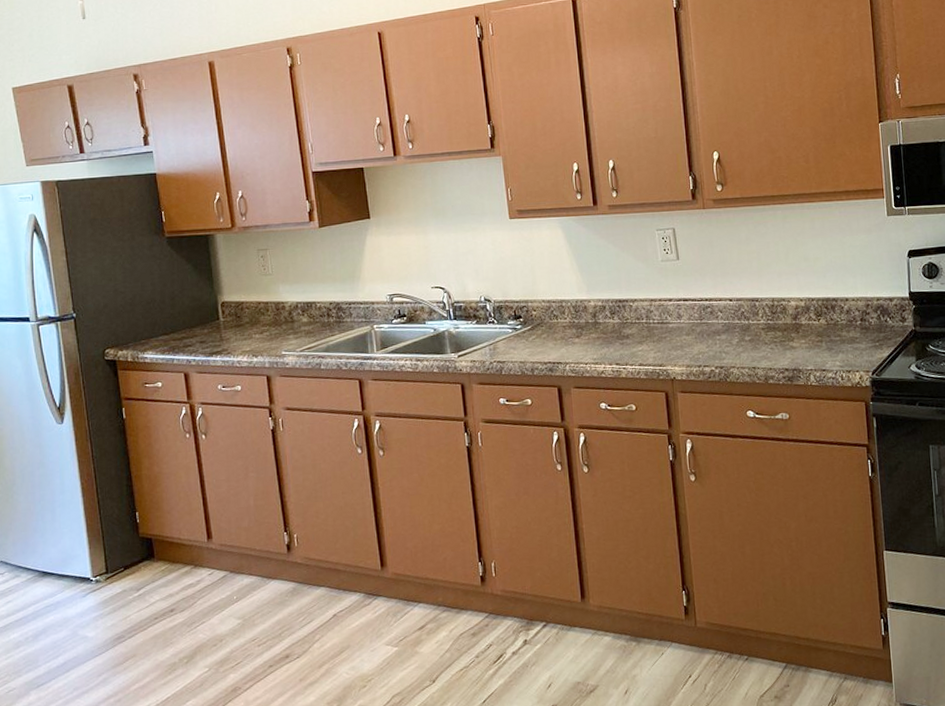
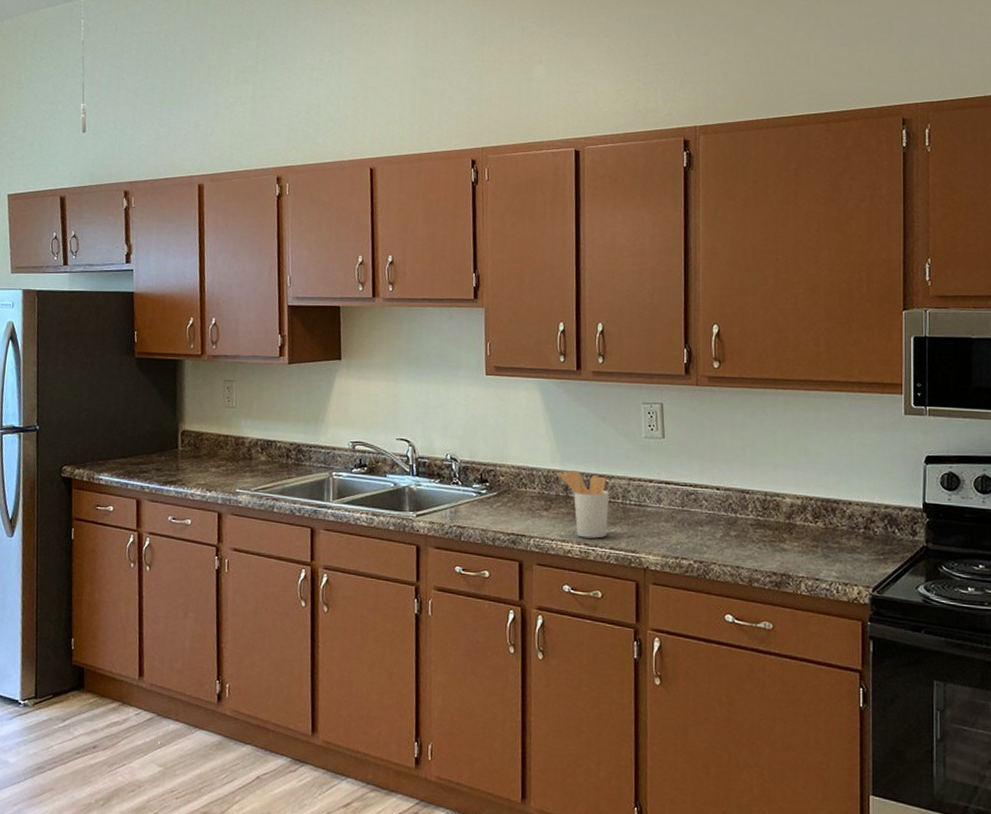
utensil holder: none [586,298,636,358] -> present [559,470,609,539]

